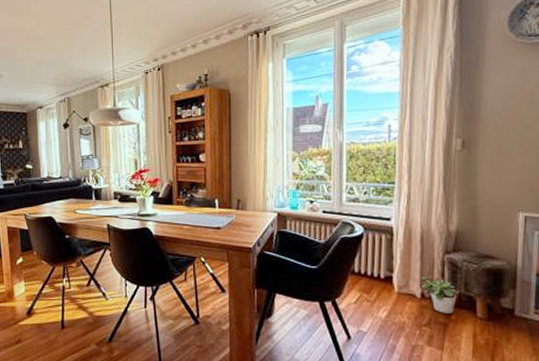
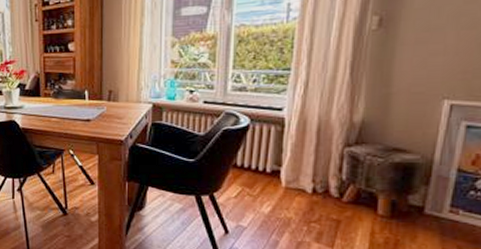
potted plant: present [420,275,459,313] -> none [312,169,359,210]

